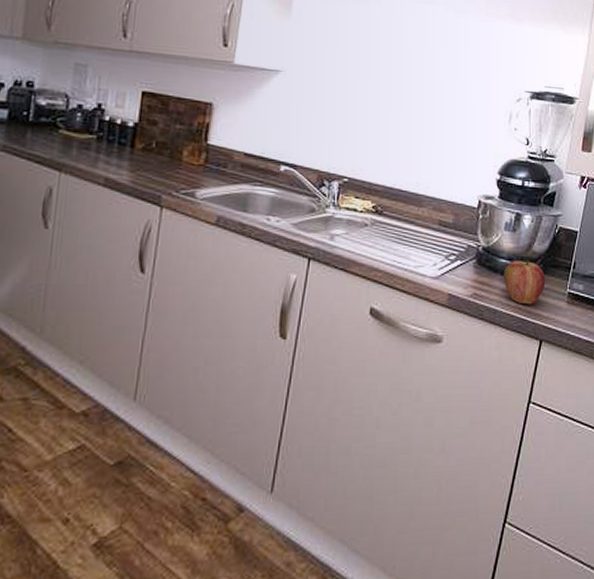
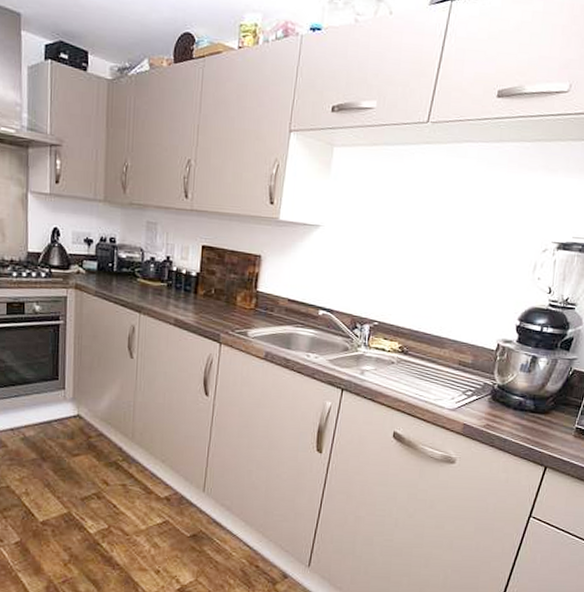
apple: present [503,260,546,305] -> none [515,397,556,437]

